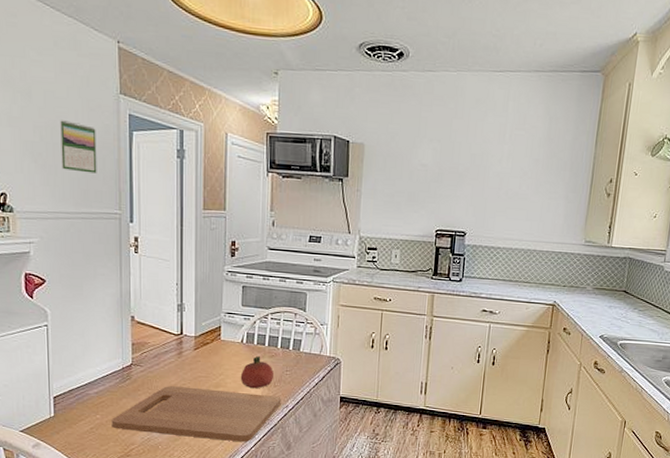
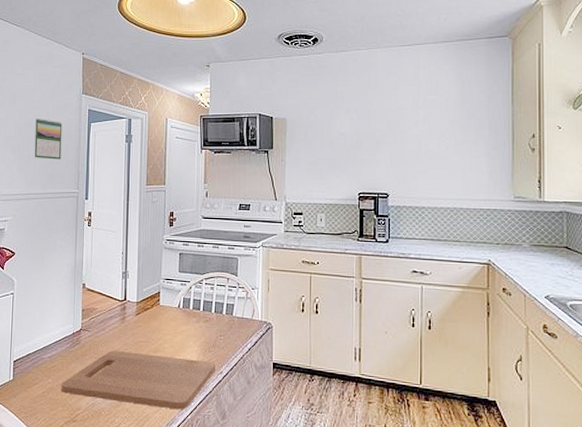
fruit: present [240,355,273,389] -> none [177,320,208,354]

